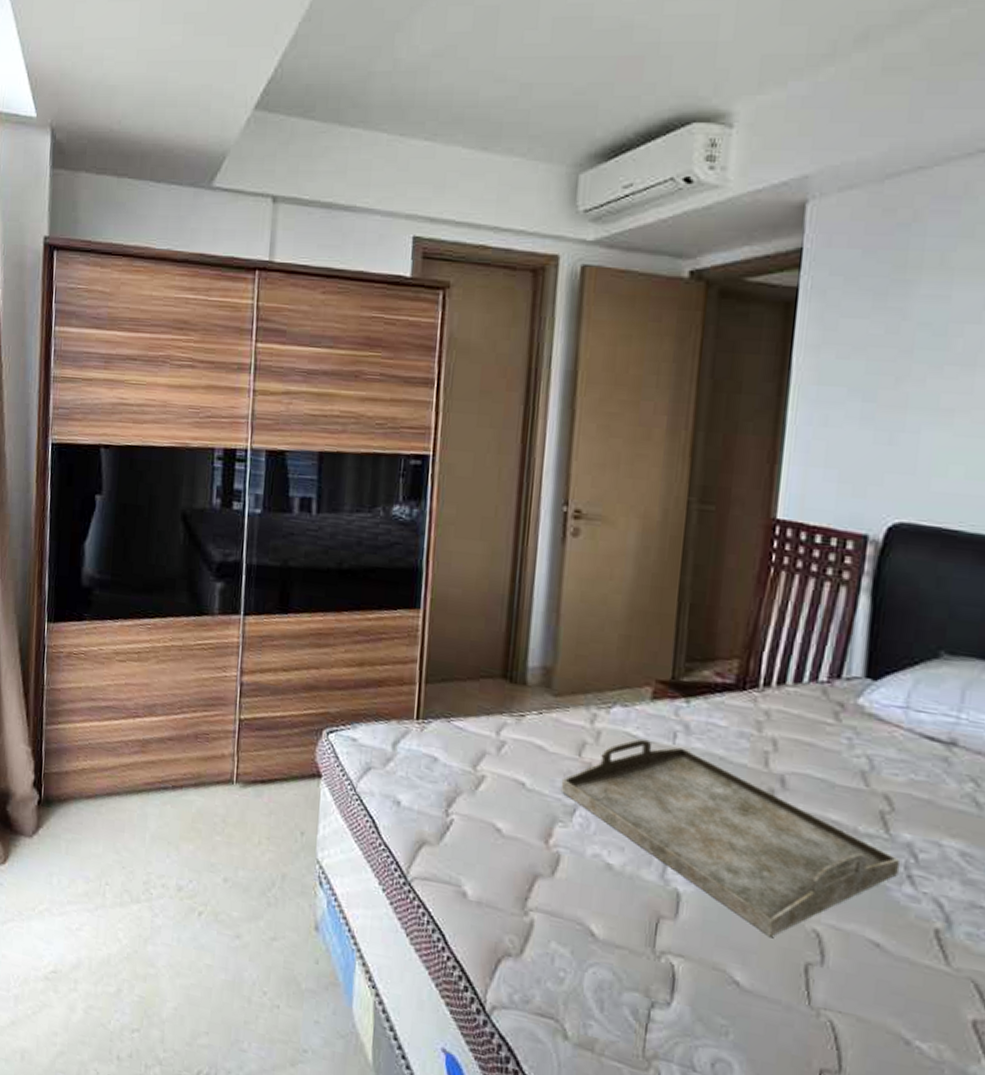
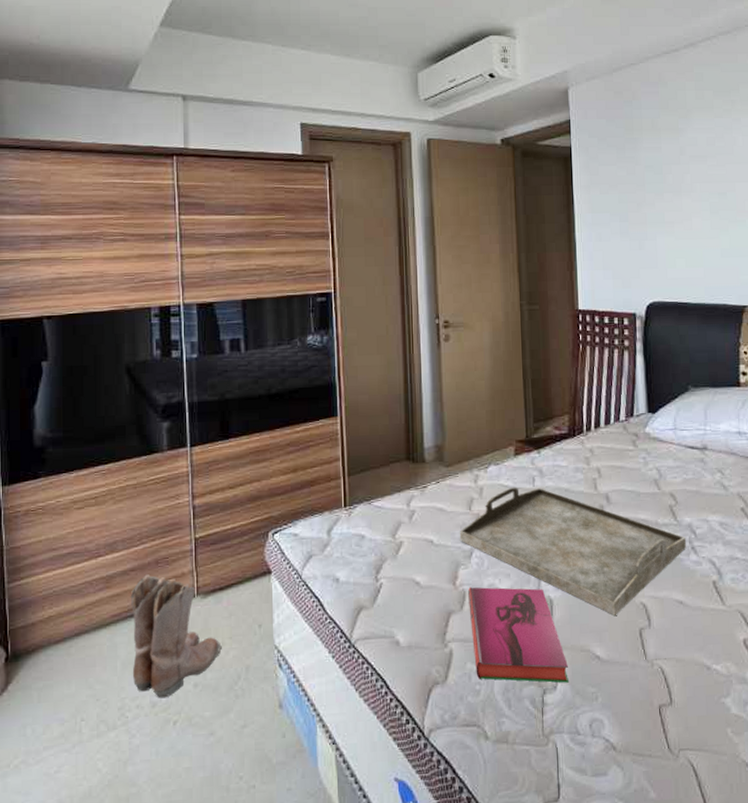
boots: none [160,747,257,885] -> present [130,574,221,699]
hardback book: none [561,851,691,1003] -> present [467,587,569,683]

